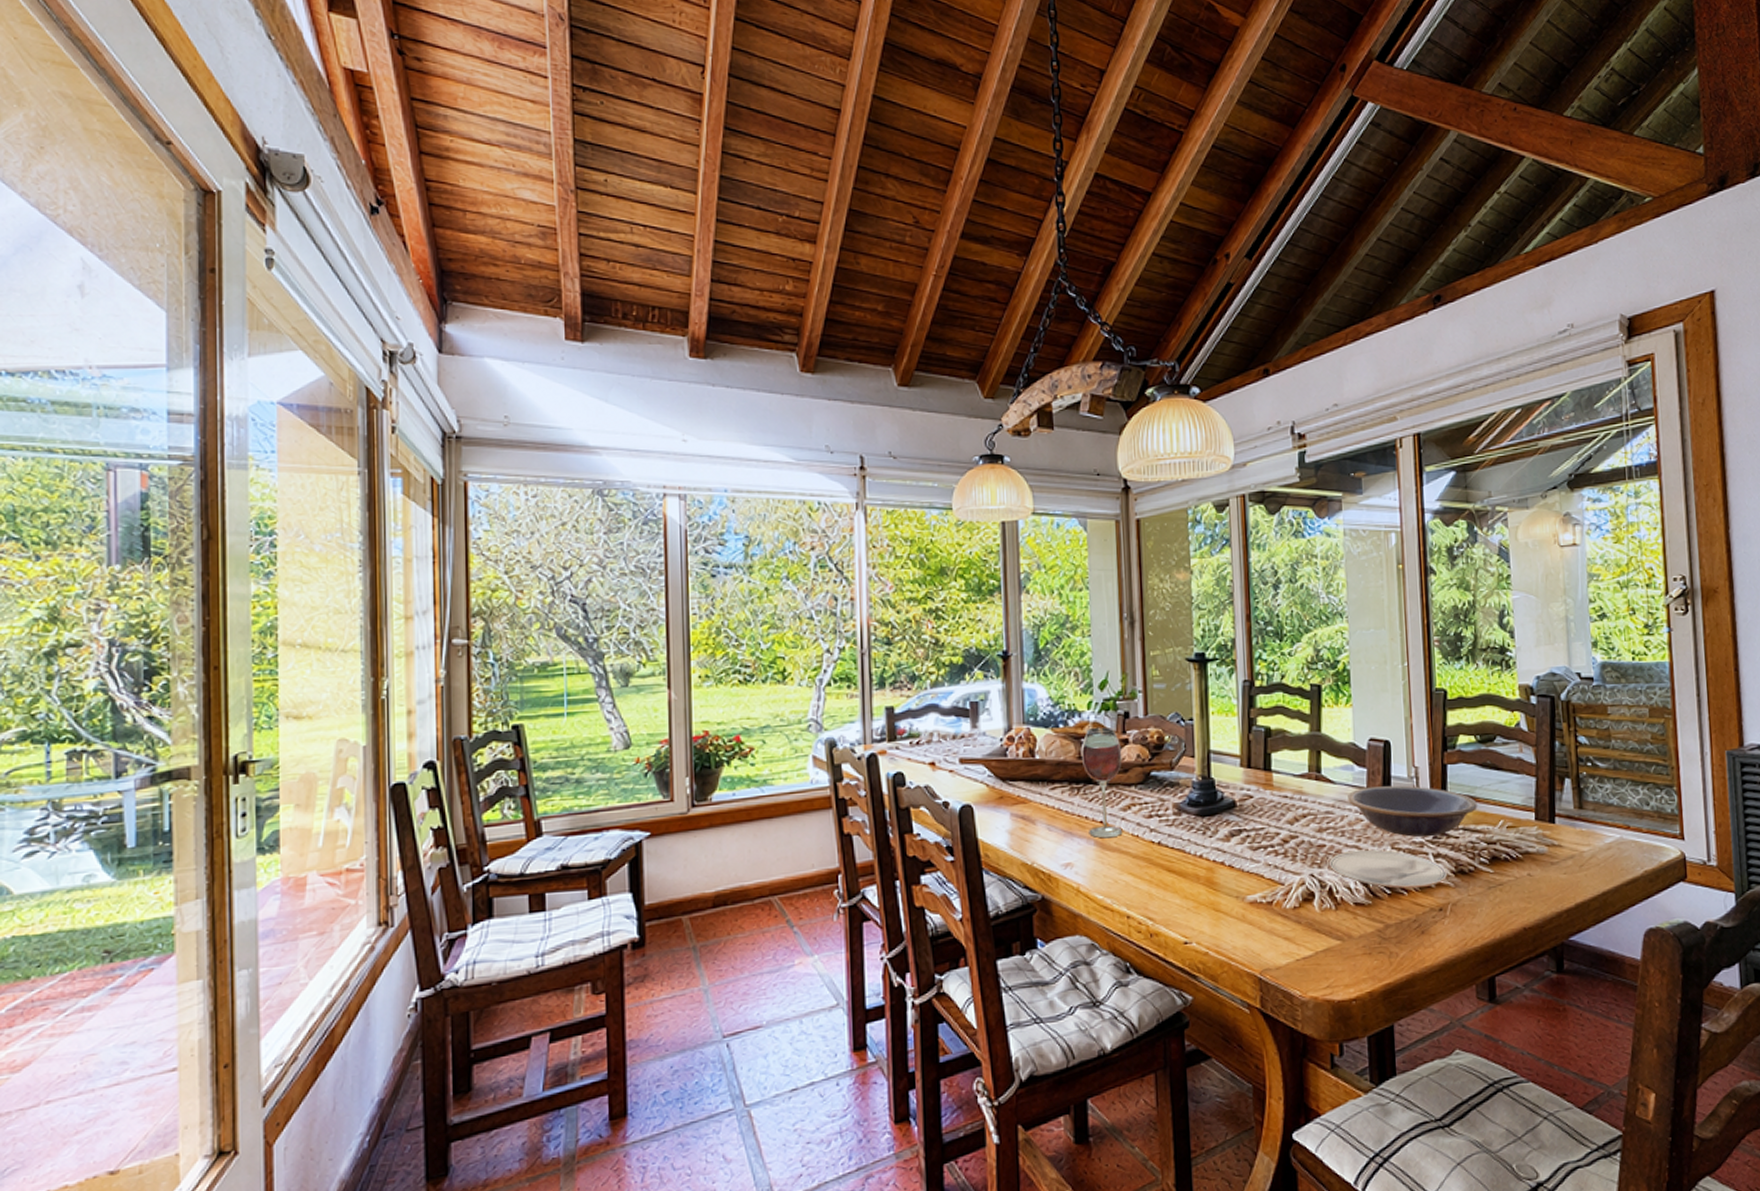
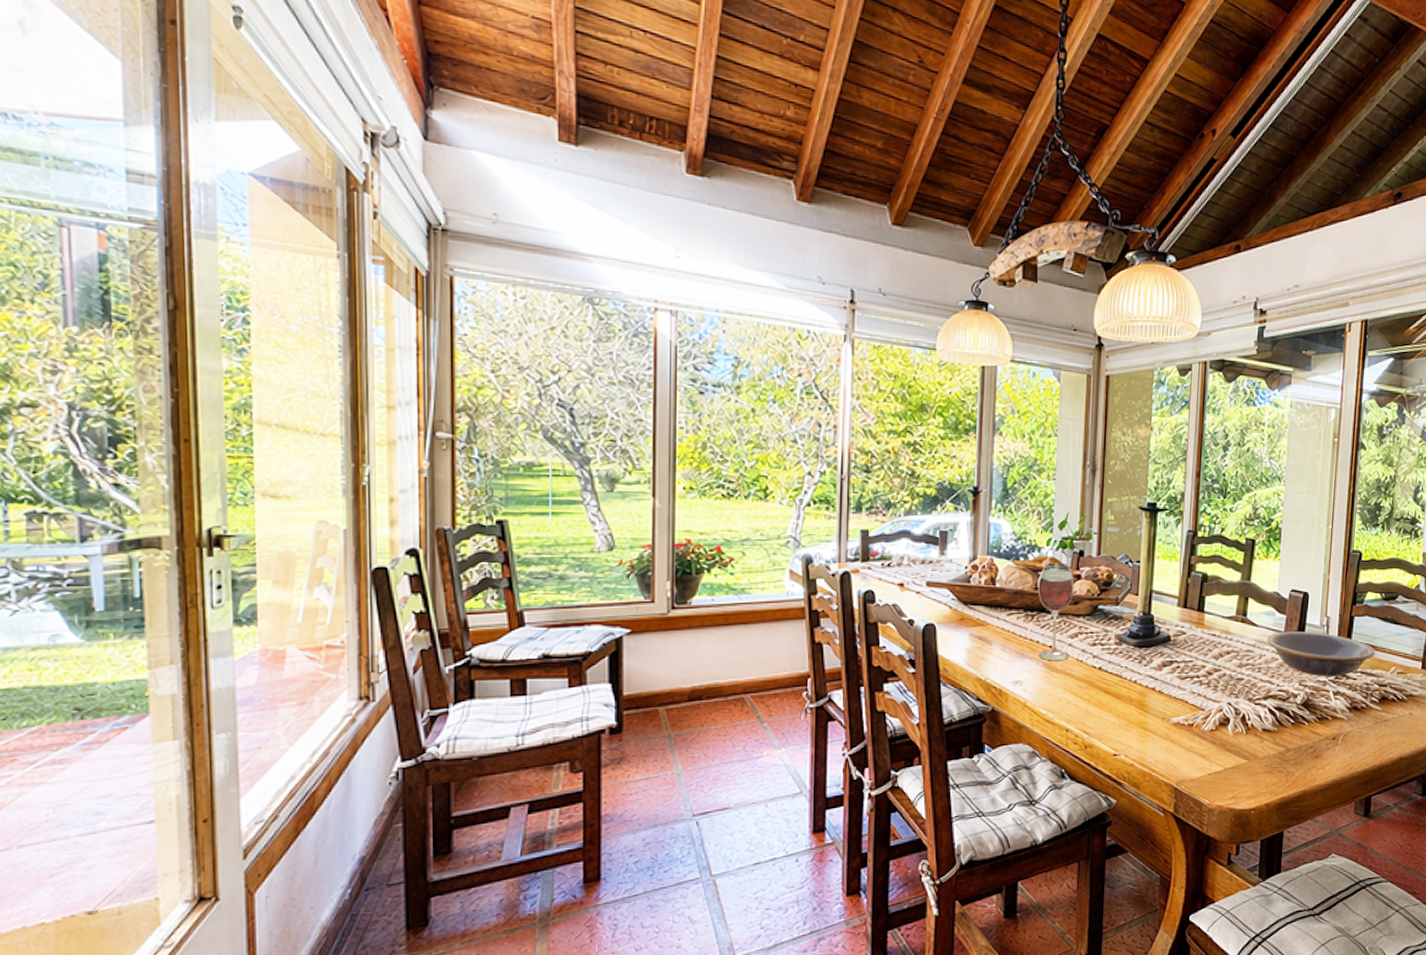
plate: present [1330,849,1447,889] -> none [1245,684,1343,720]

